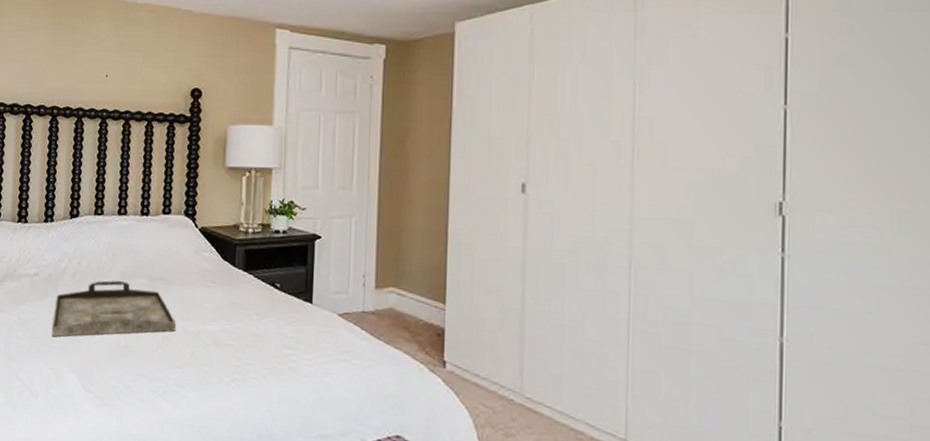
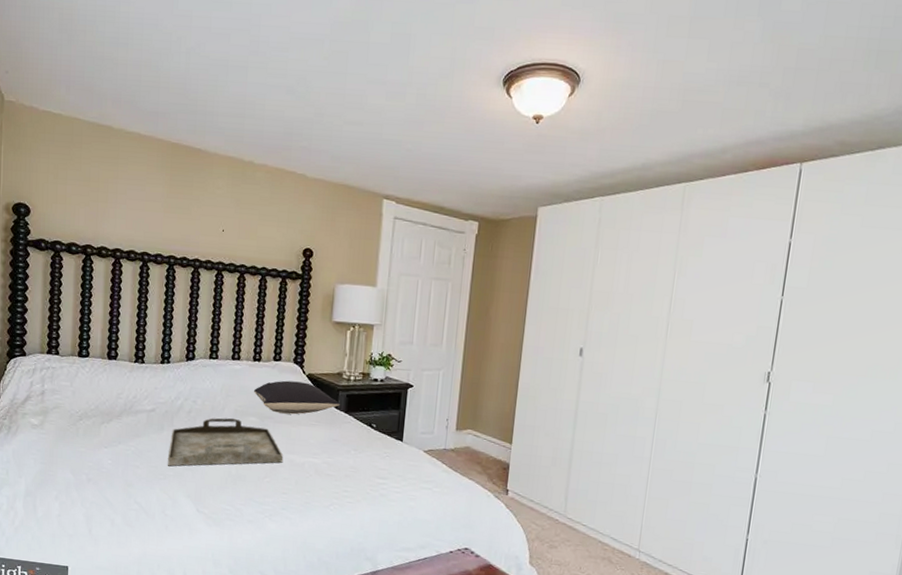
pillow: none [142,236,238,275] -> present [254,380,340,415]

